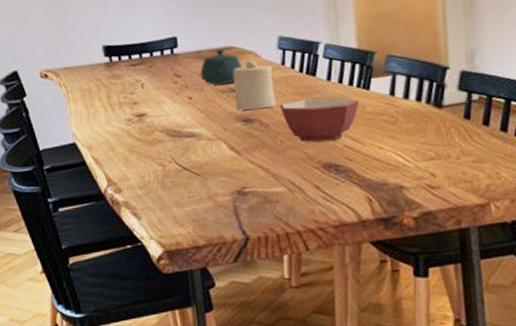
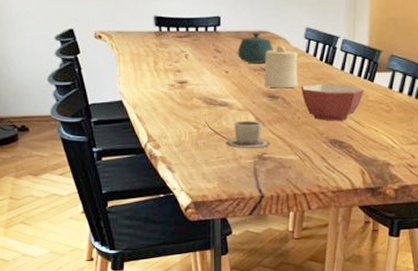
cup: none [196,150,251,185] -> present [225,120,271,149]

